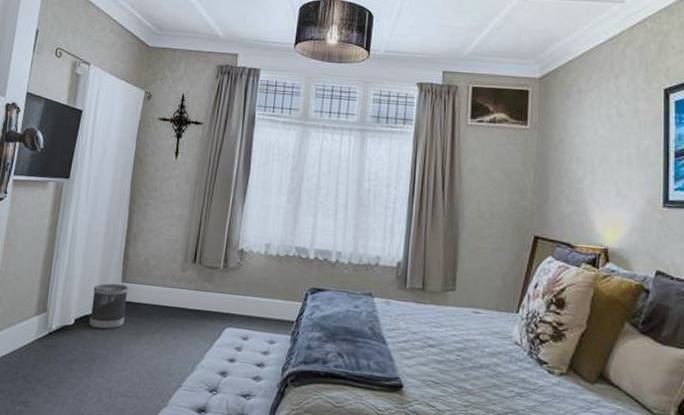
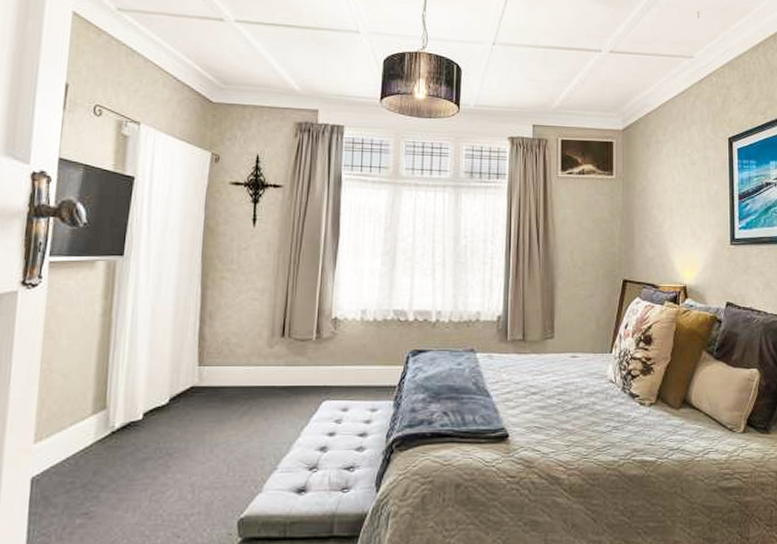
wastebasket: present [88,283,129,330] -> none [161,369,208,421]

